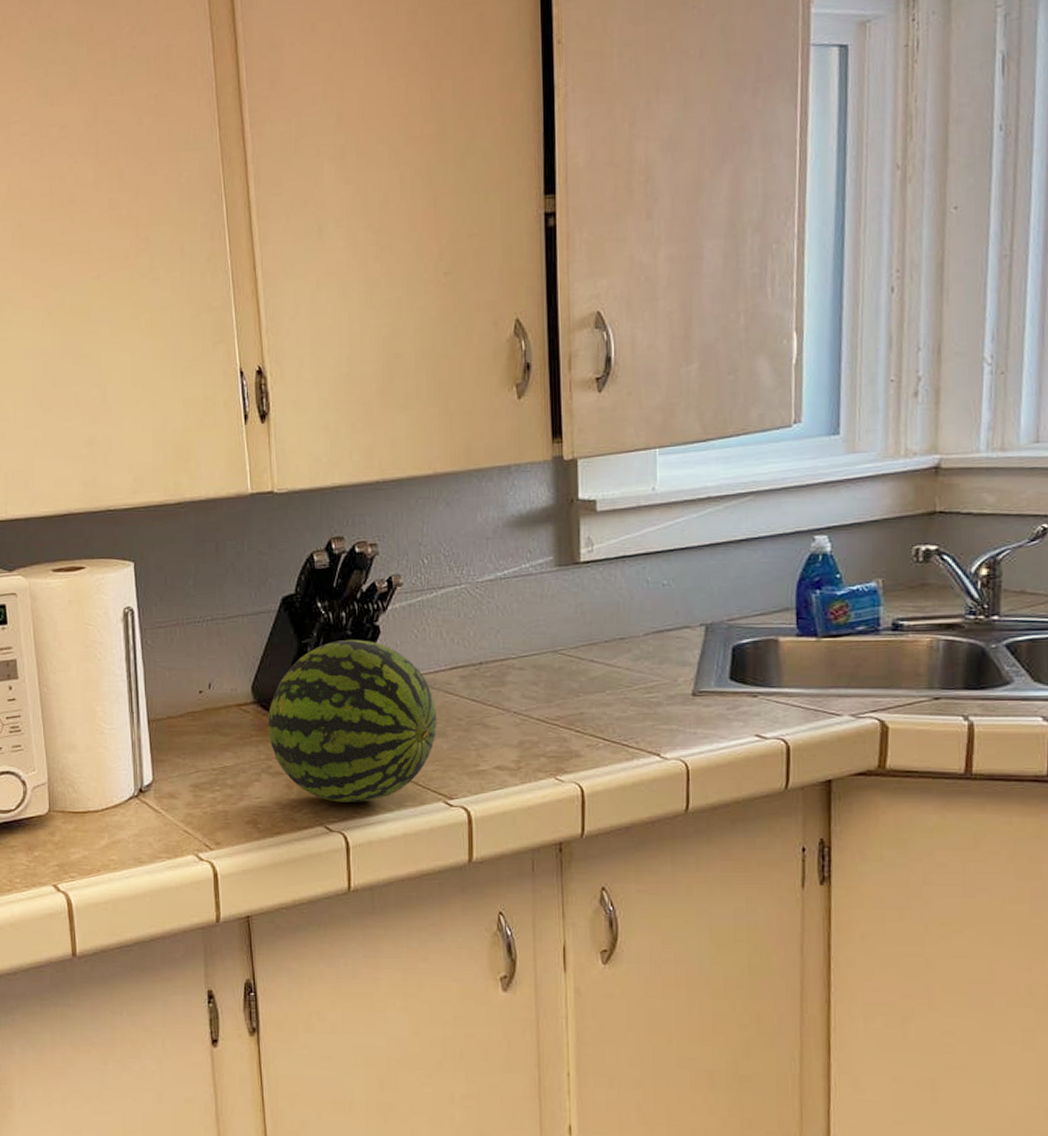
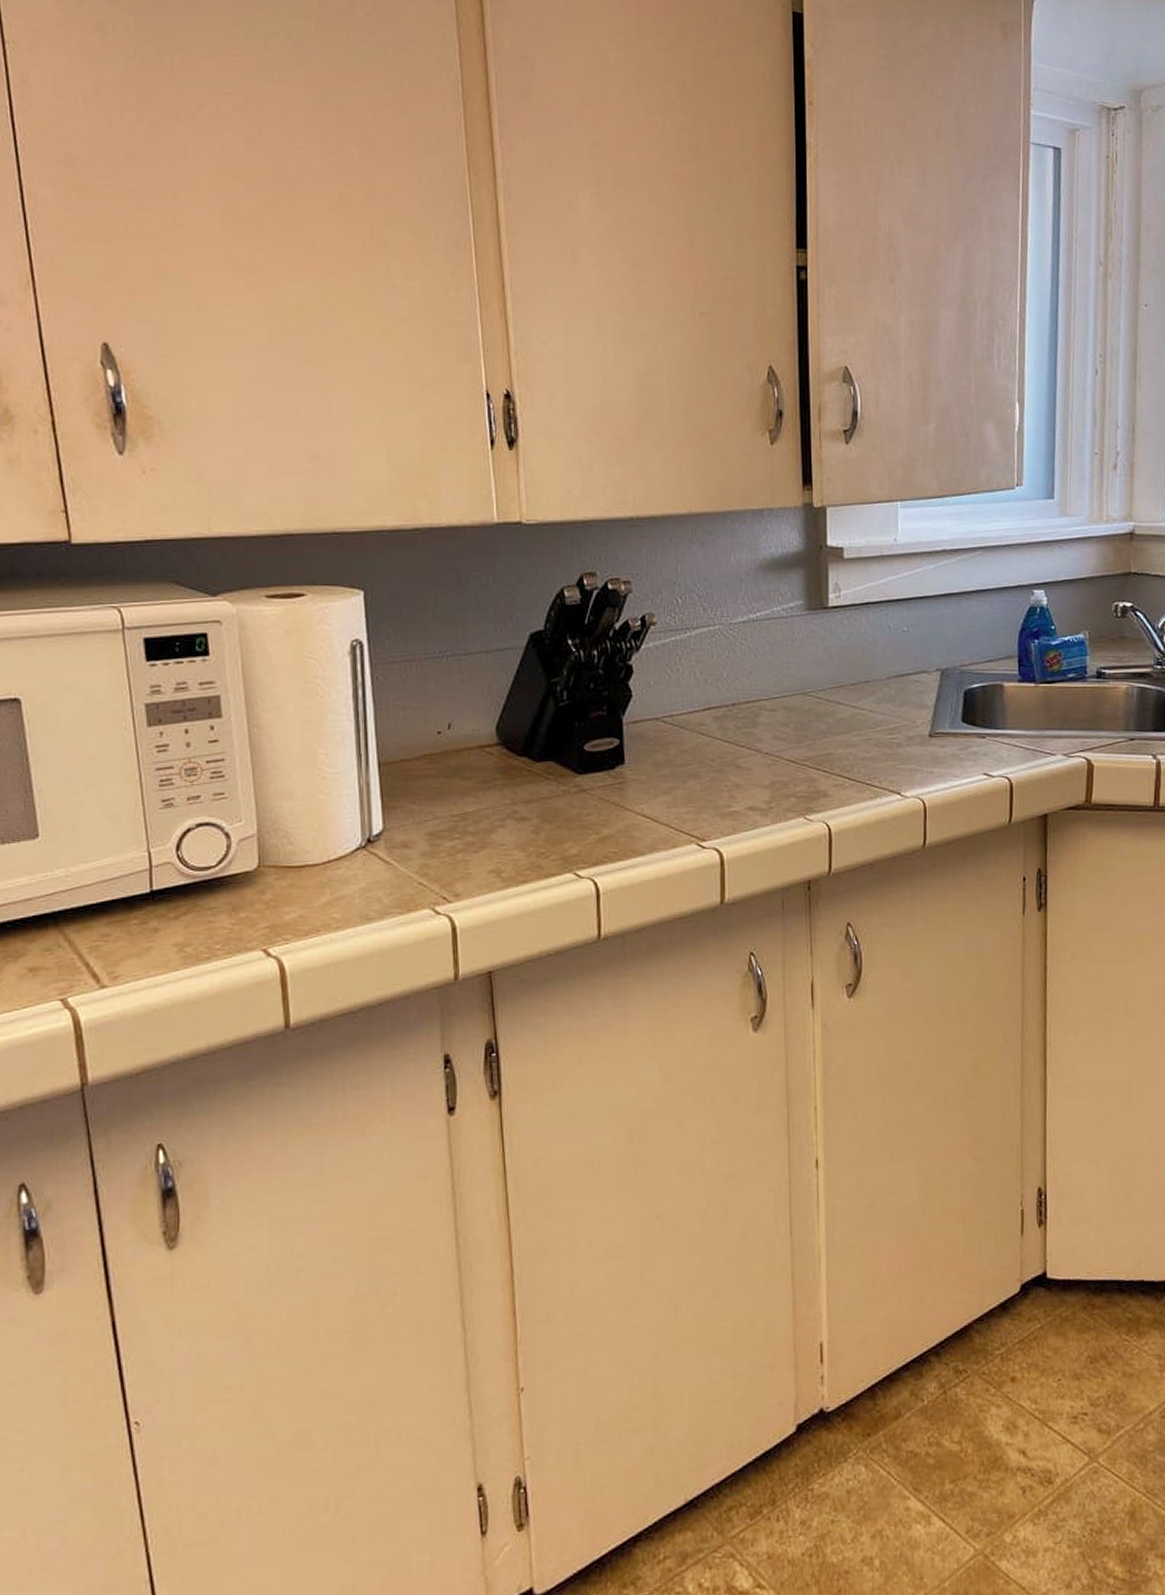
fruit: present [267,640,437,802] -> none [513,679,690,848]

